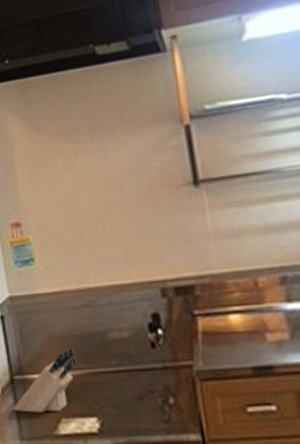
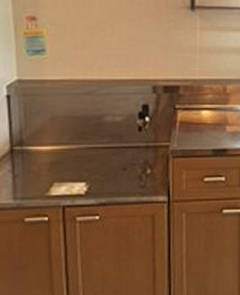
knife block: present [13,348,77,413] -> none [10,127,74,178]

